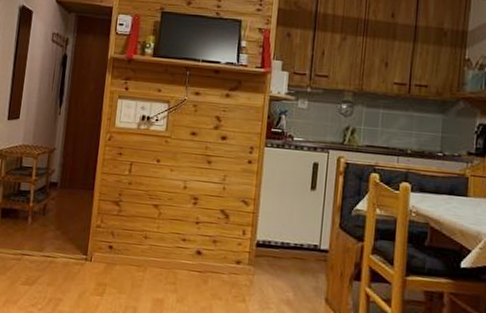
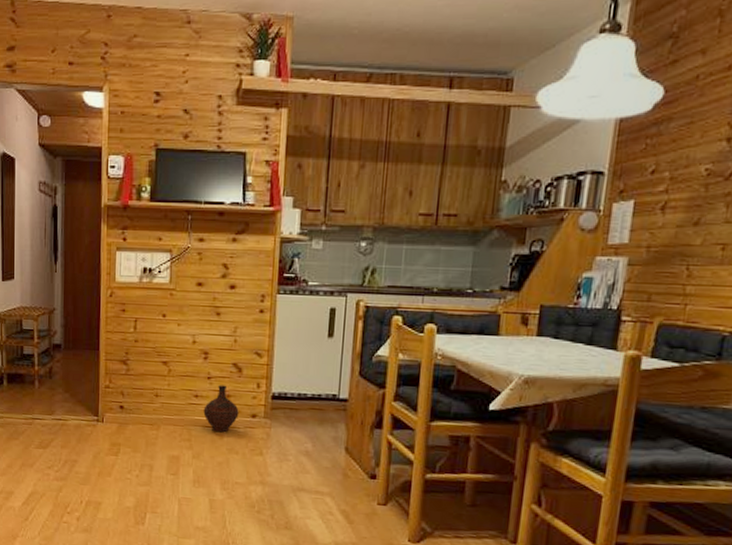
ceramic jug: none [190,230,224,278] -> present [203,385,239,433]

